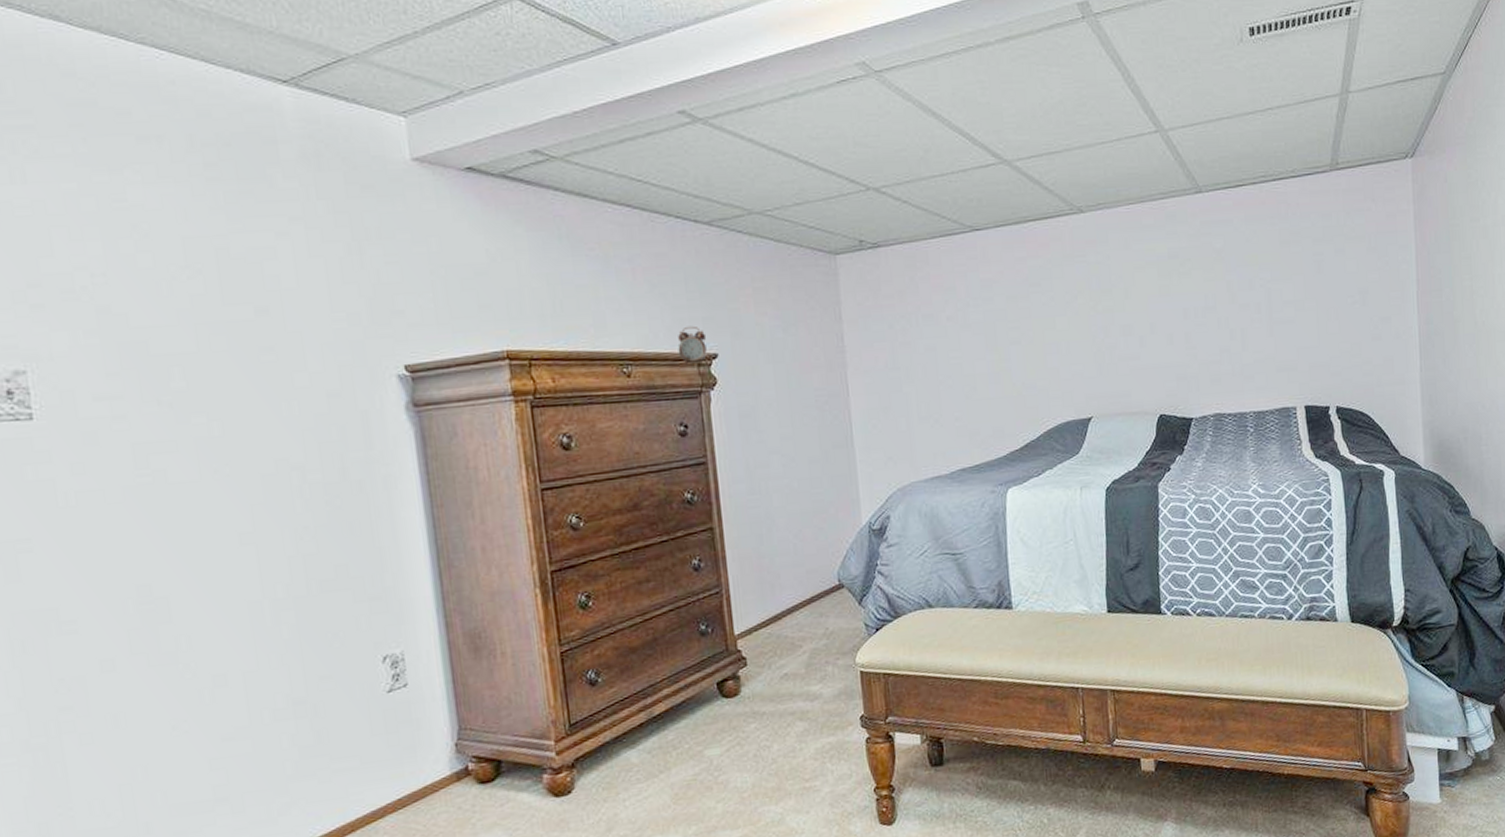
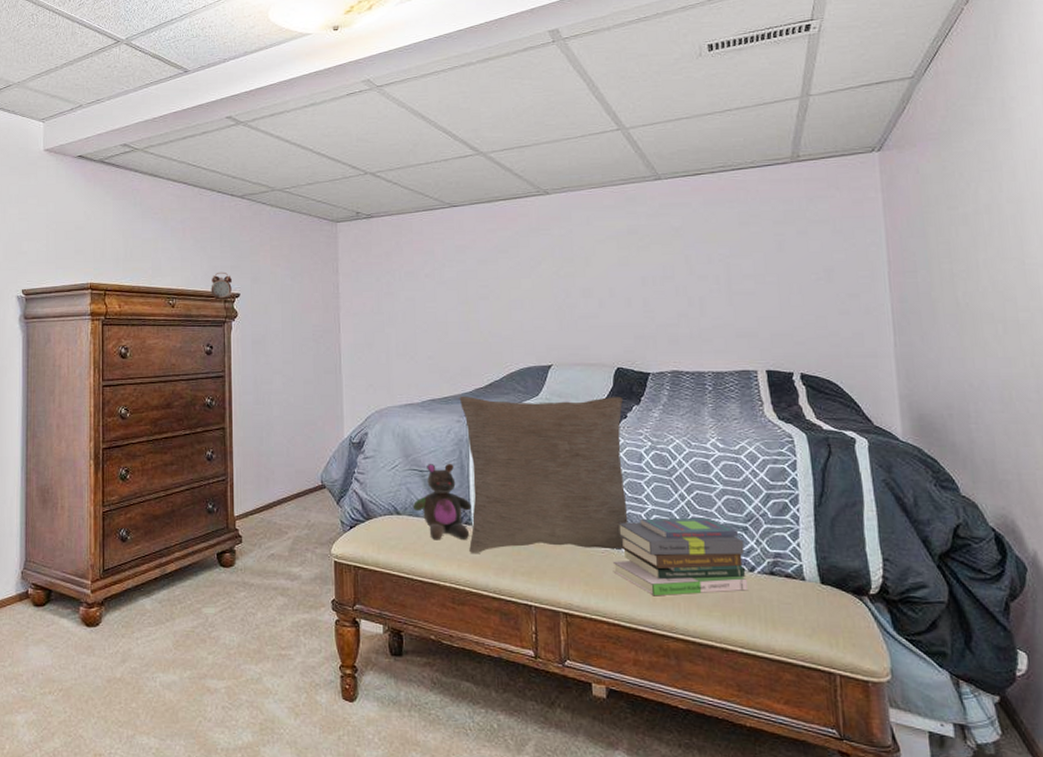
stuffed bear: none [946,541,1012,632] -> present [412,463,472,540]
pillow: none [992,447,1174,640] -> present [459,396,628,553]
books: none [1158,569,1287,659] -> present [612,517,748,596]

